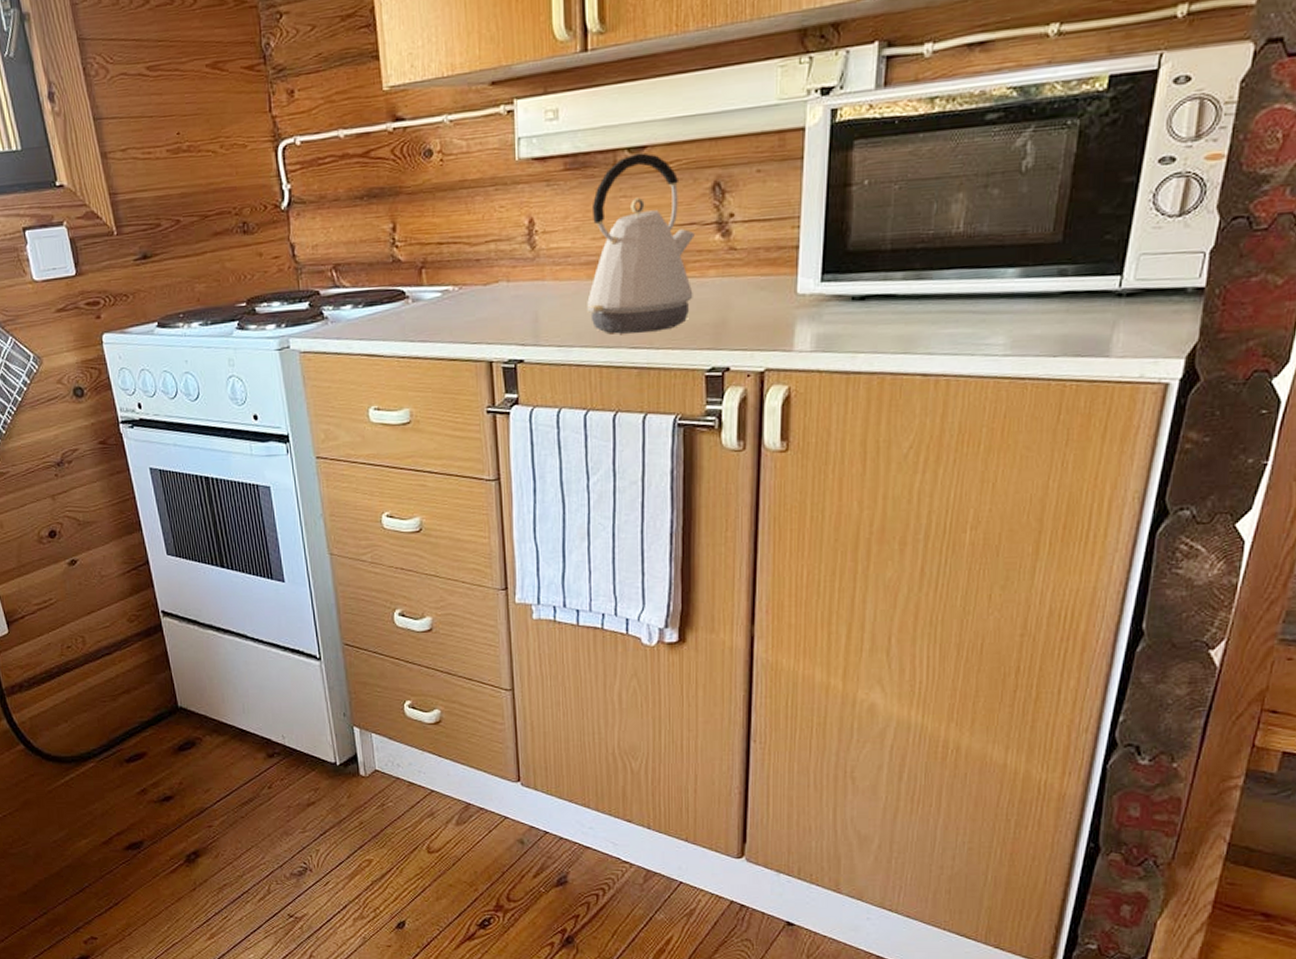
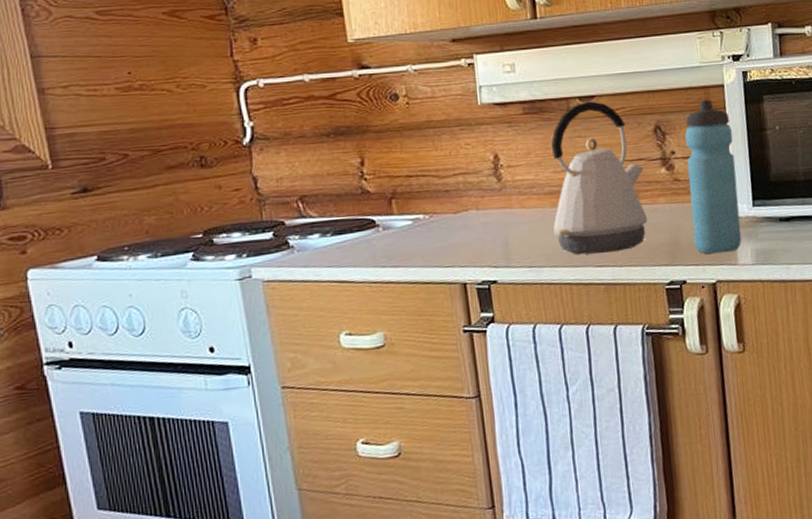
water bottle: none [744,147,807,338] -> present [685,99,741,254]

